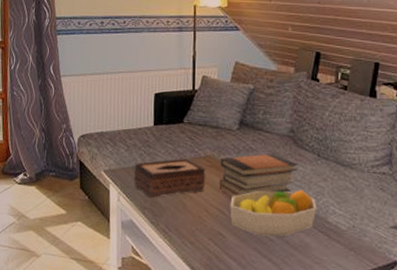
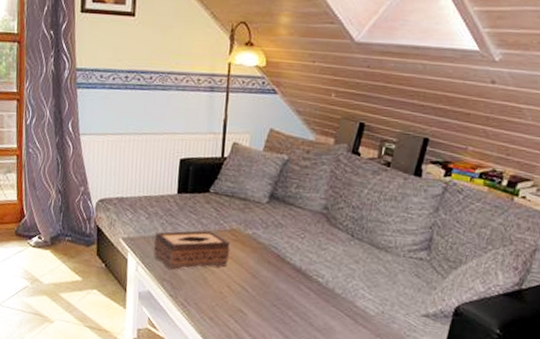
book stack: present [219,154,298,199] -> none [243,230,329,276]
fruit bowl: present [230,190,317,237] -> none [253,269,346,318]

